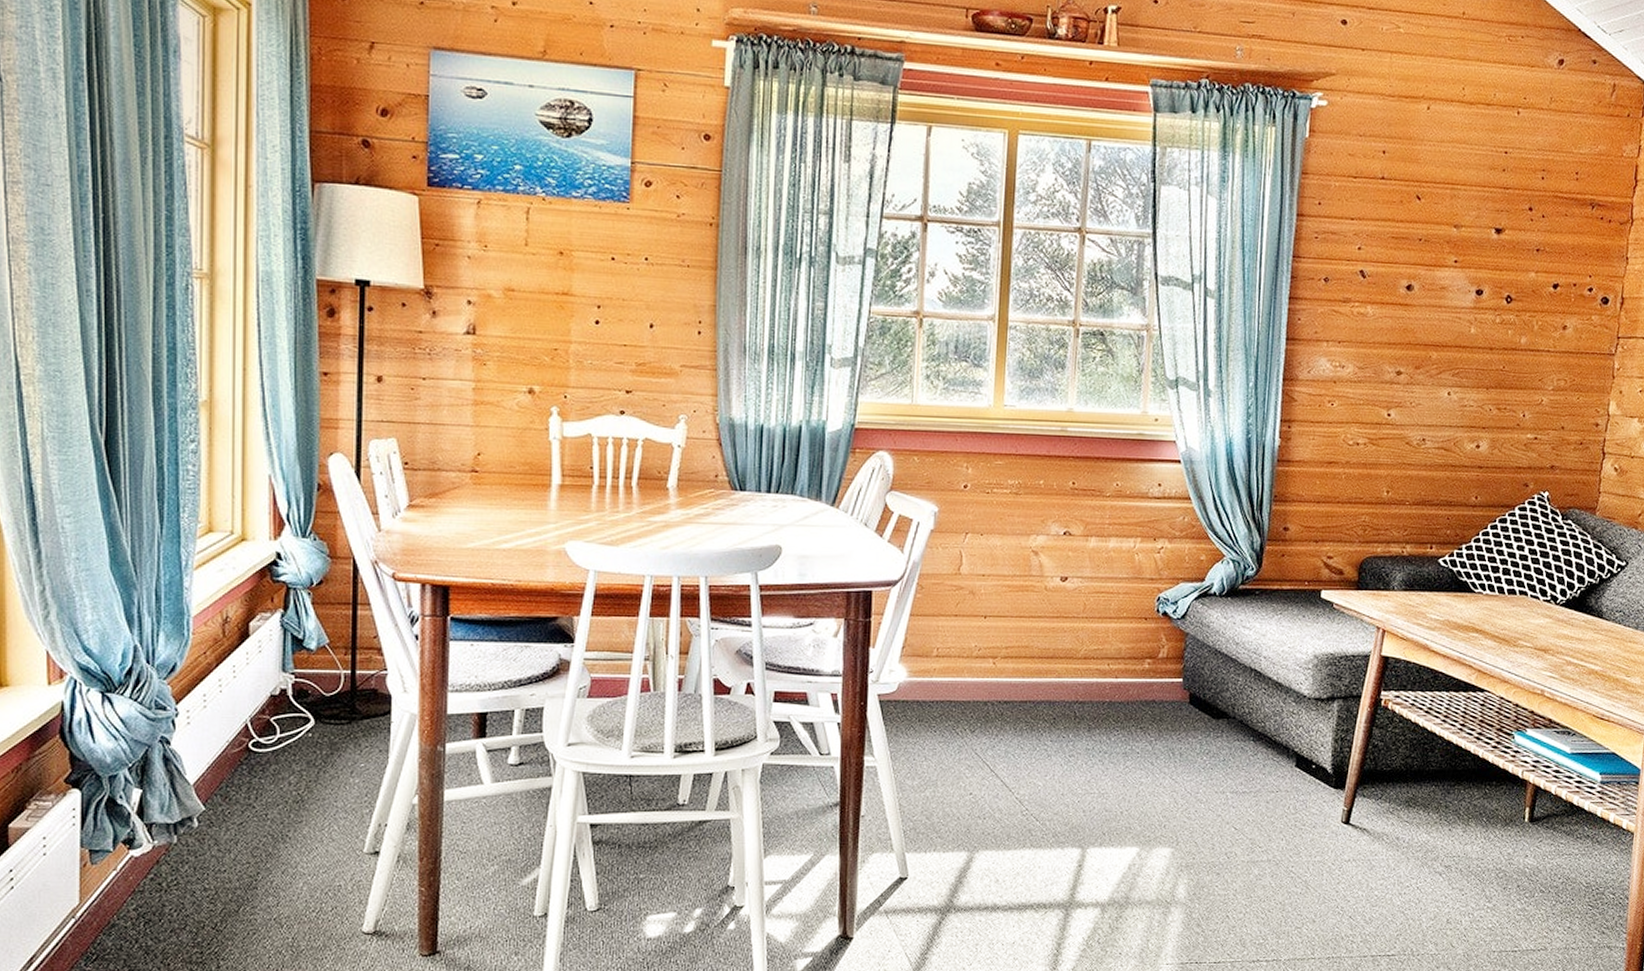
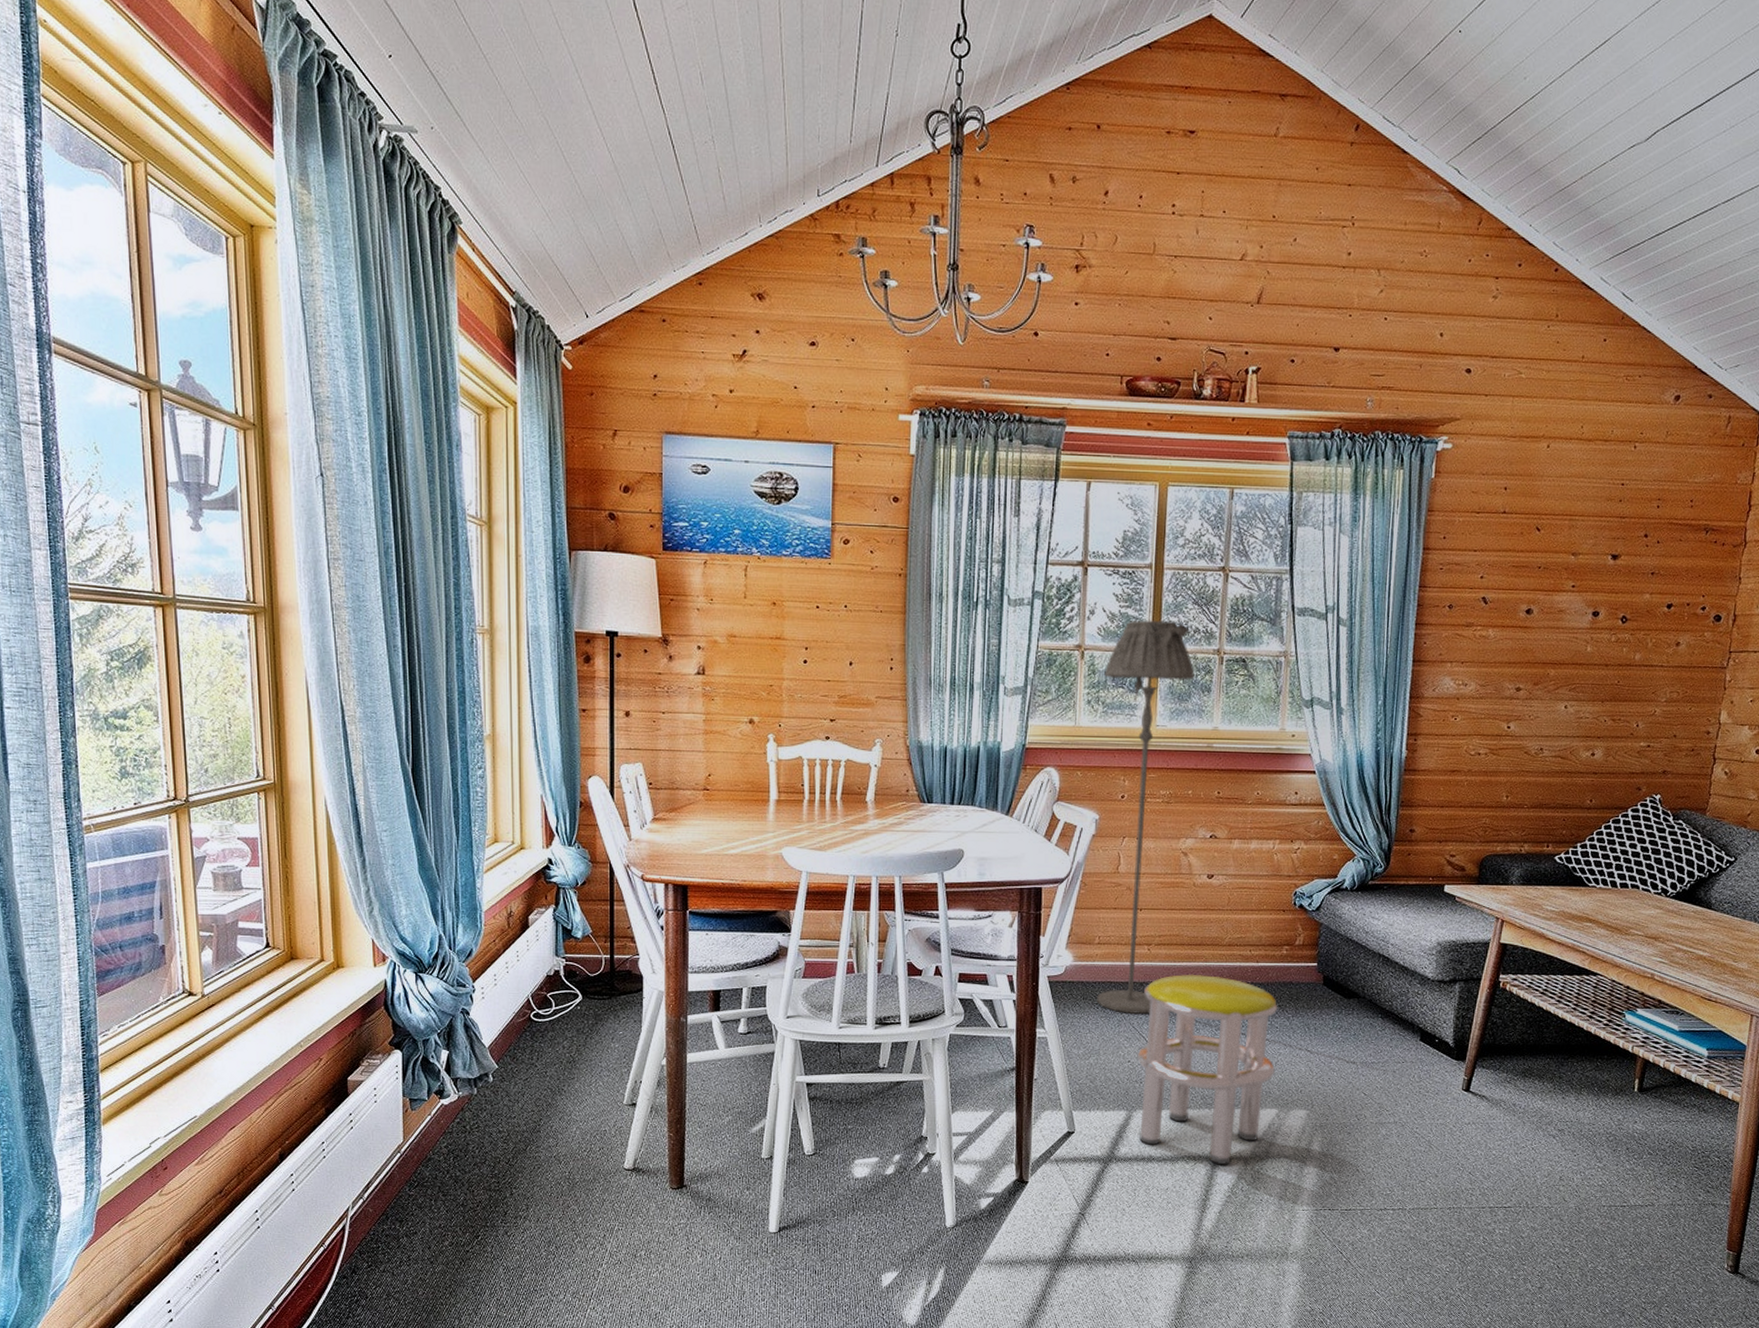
floor lamp: none [934,284,1047,739] -> present [1096,620,1195,1015]
stool: none [980,691,1139,912] -> present [1137,974,1278,1164]

